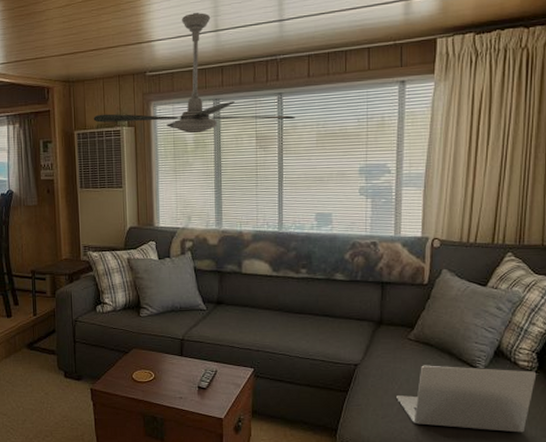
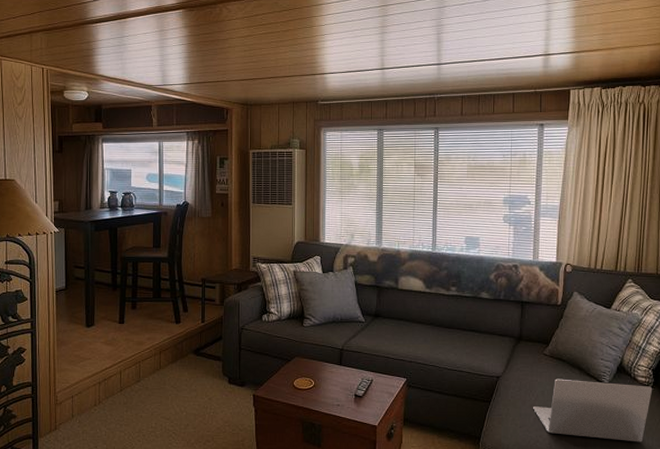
ceiling fan: present [93,12,295,134] -> none [268,52,449,159]

